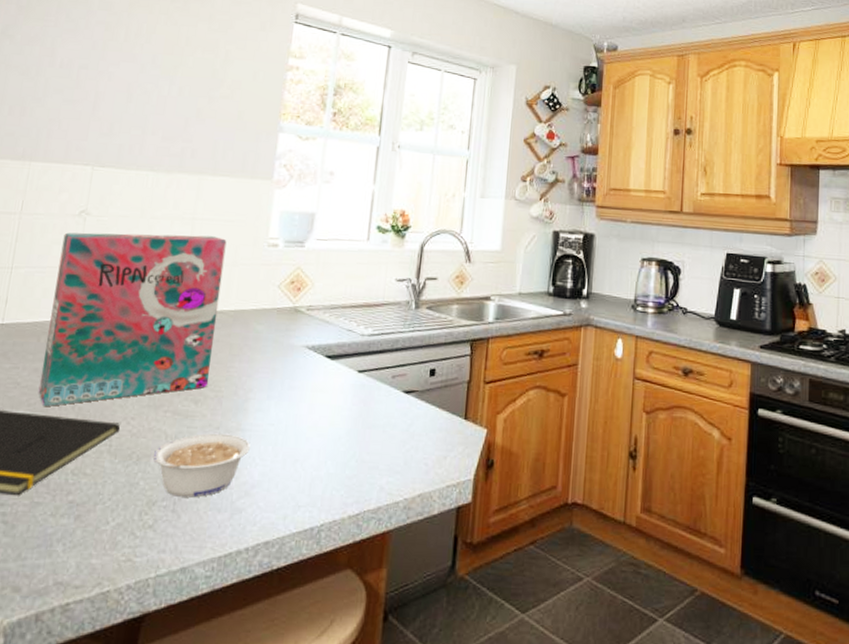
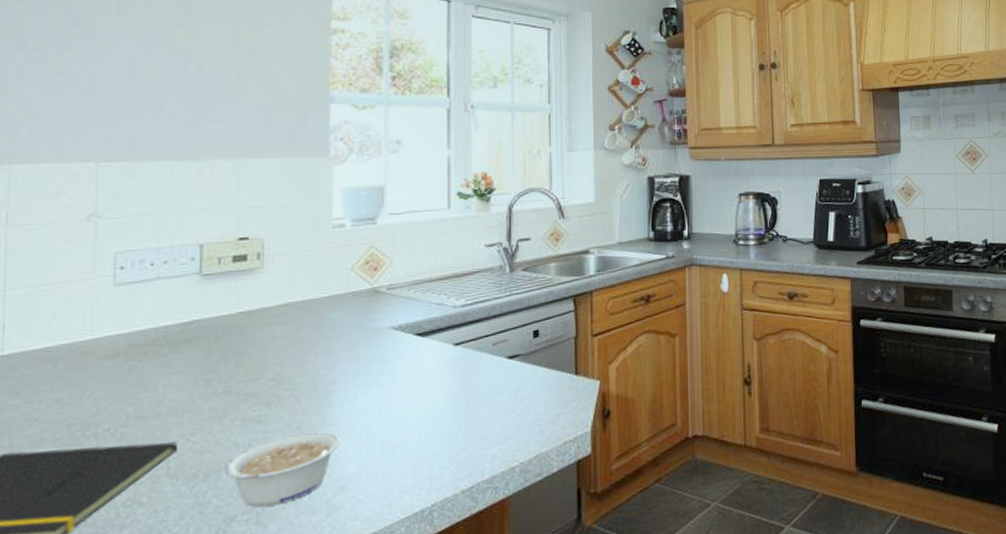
cereal box: present [38,232,227,406] -> none [64,224,282,439]

